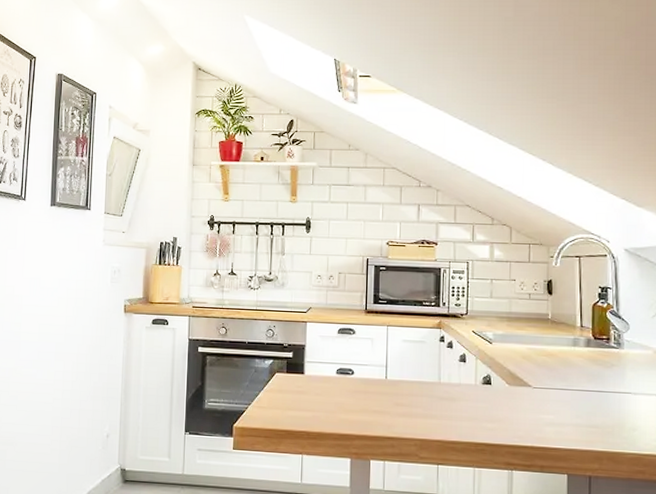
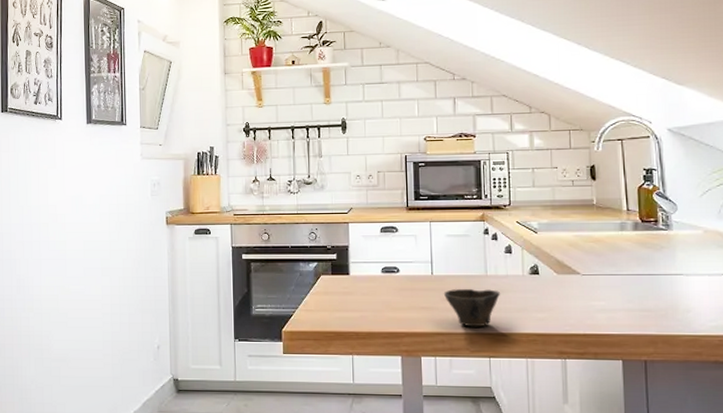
cup: none [396,394,453,434] -> present [443,289,501,327]

